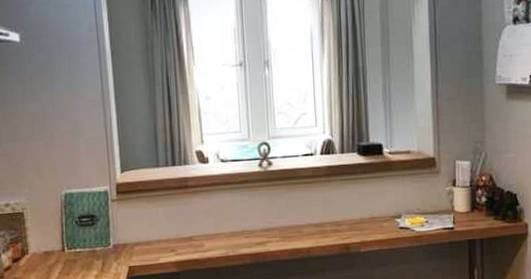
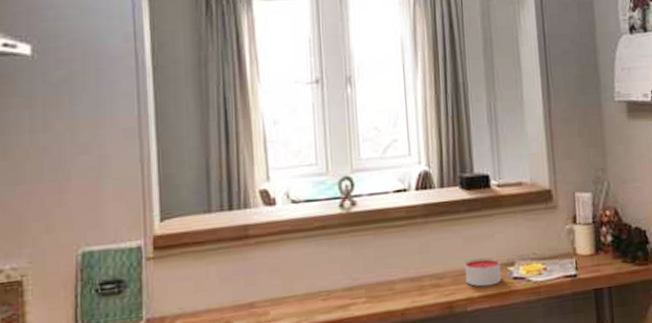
candle: none [359,211,390,234] -> present [464,257,502,287]

